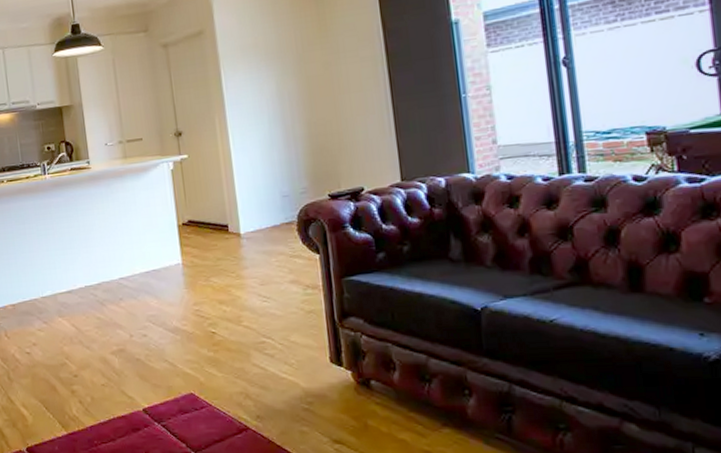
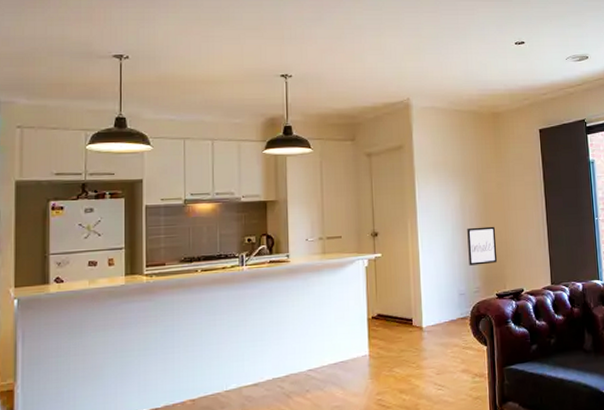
wall art: none [287,115,328,163] -> present [467,226,498,266]

